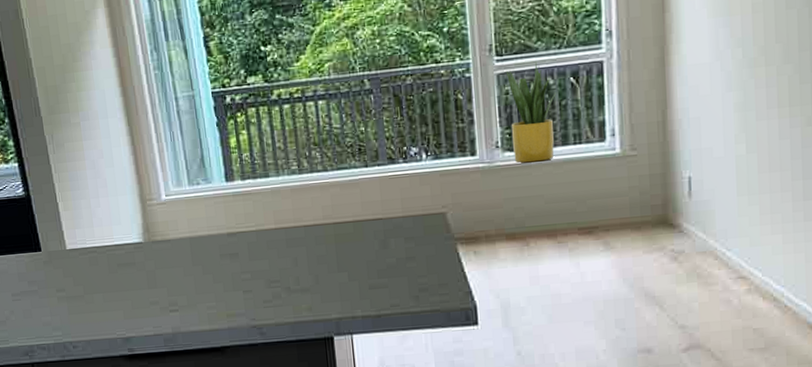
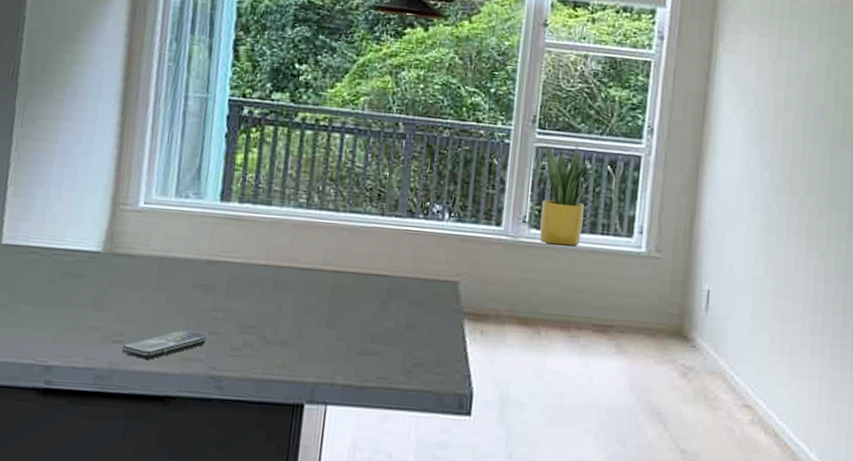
mobile phone: none [179,293,243,321] -> present [122,330,207,360]

